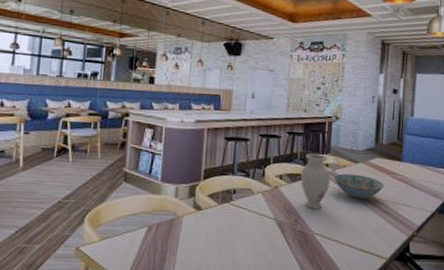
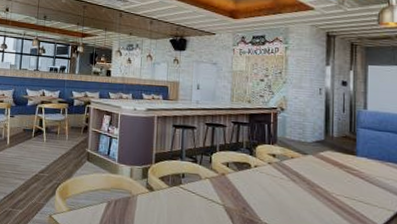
vase: present [300,153,330,210] -> none [246,143,278,200]
decorative bowl: present [334,173,384,199] -> none [281,165,336,192]

